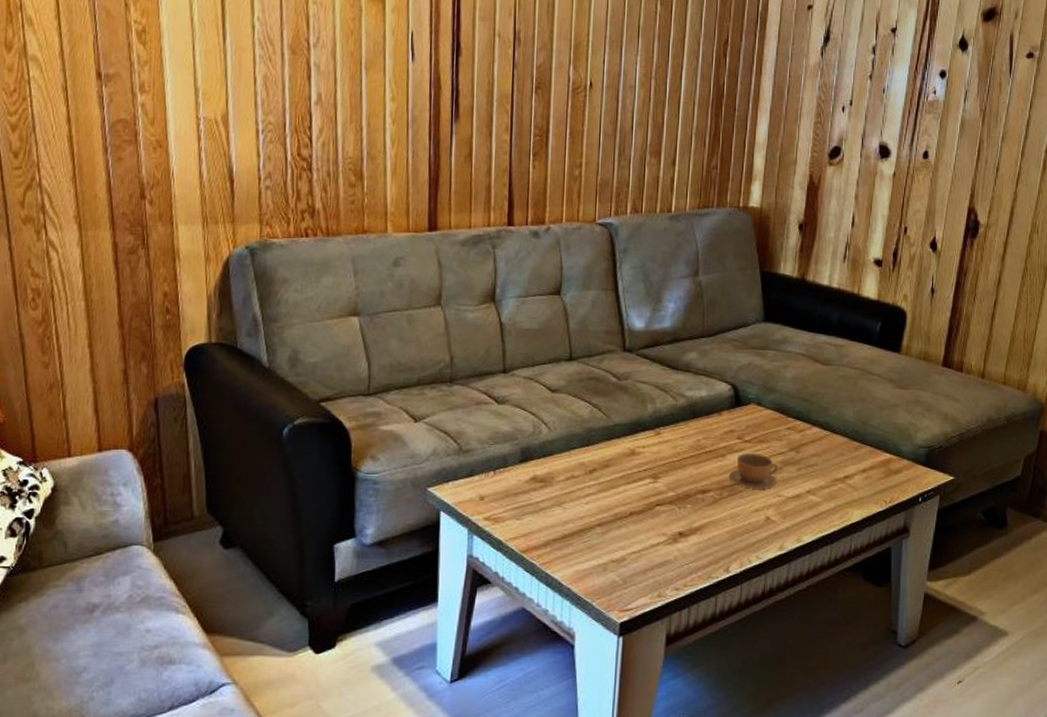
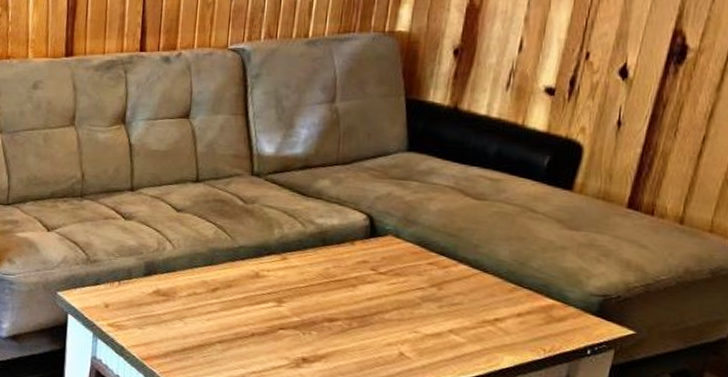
teacup: present [729,452,778,489] -> none [360,285,416,324]

